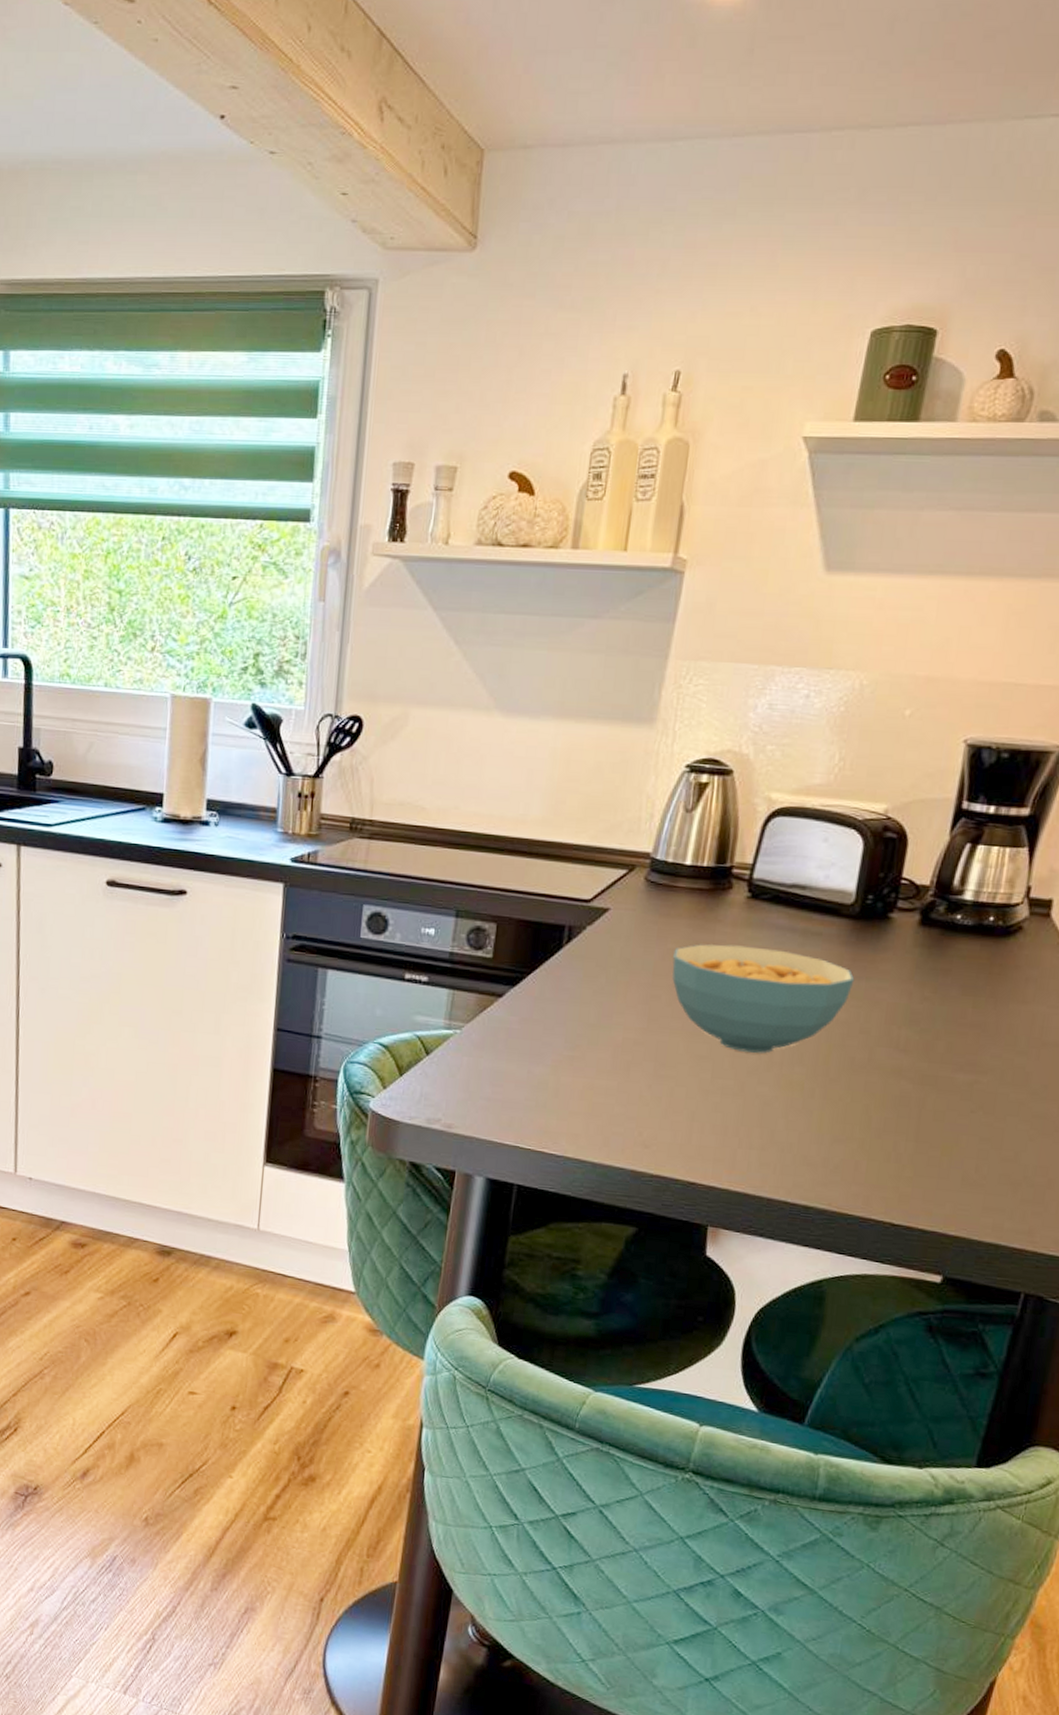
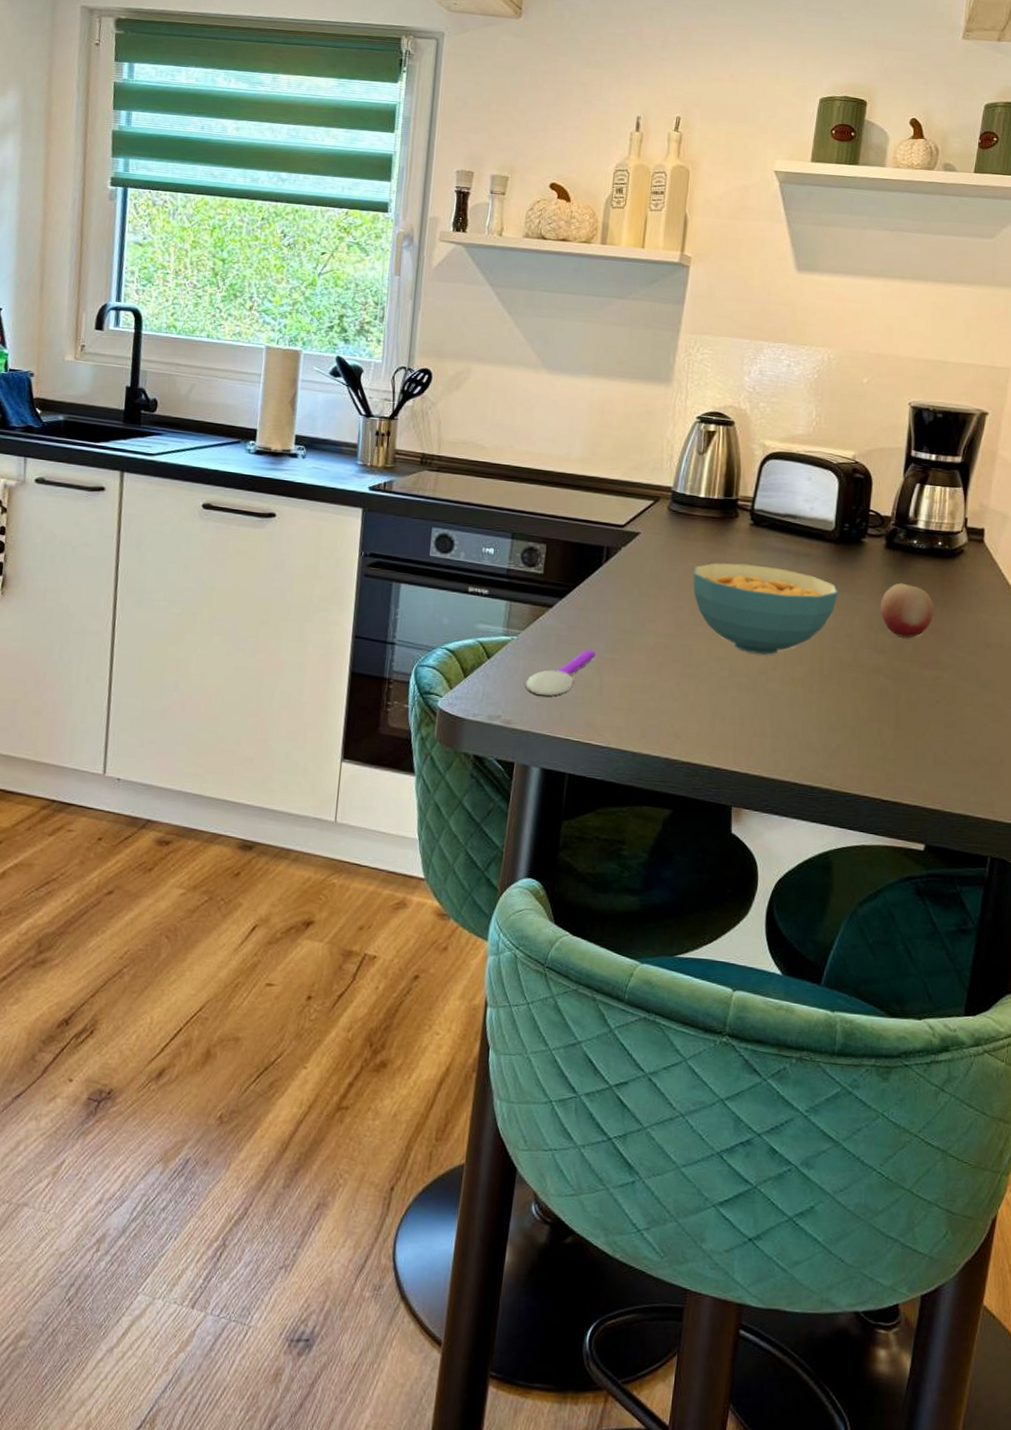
spoon: none [469,1045,552,1098] -> present [525,649,596,697]
fruit: none [906,967,978,1034] -> present [879,583,935,638]

